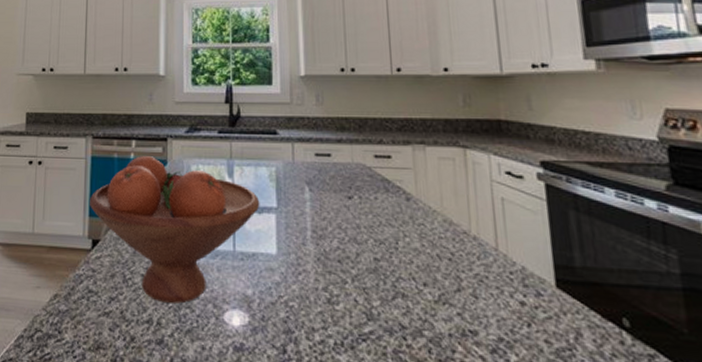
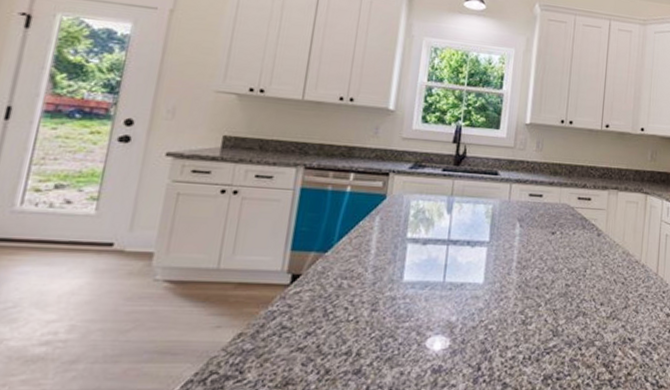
fruit bowl: present [90,156,260,304] -> none [293,189,474,335]

